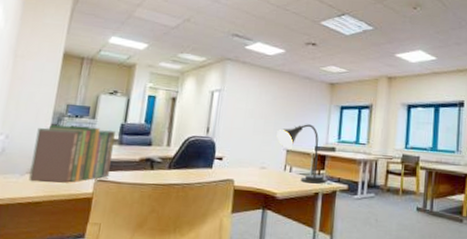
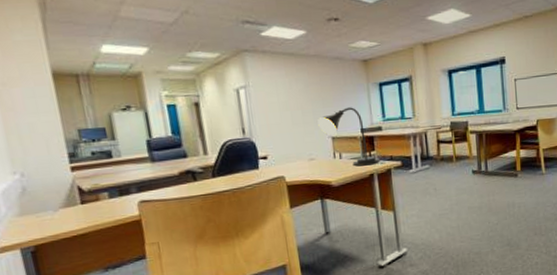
books: present [29,125,115,183] -> none [54,148,151,216]

